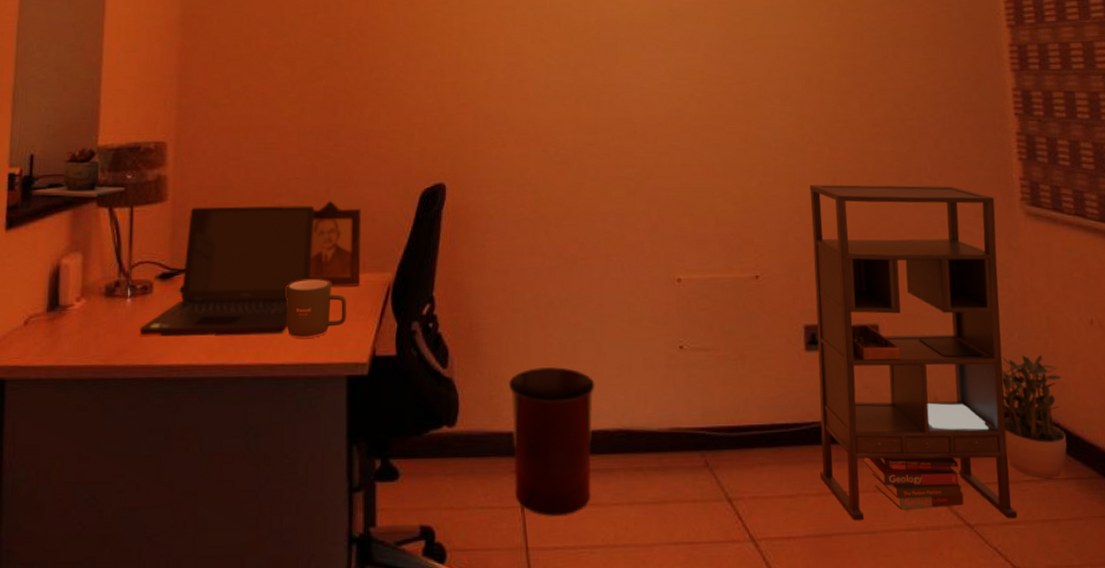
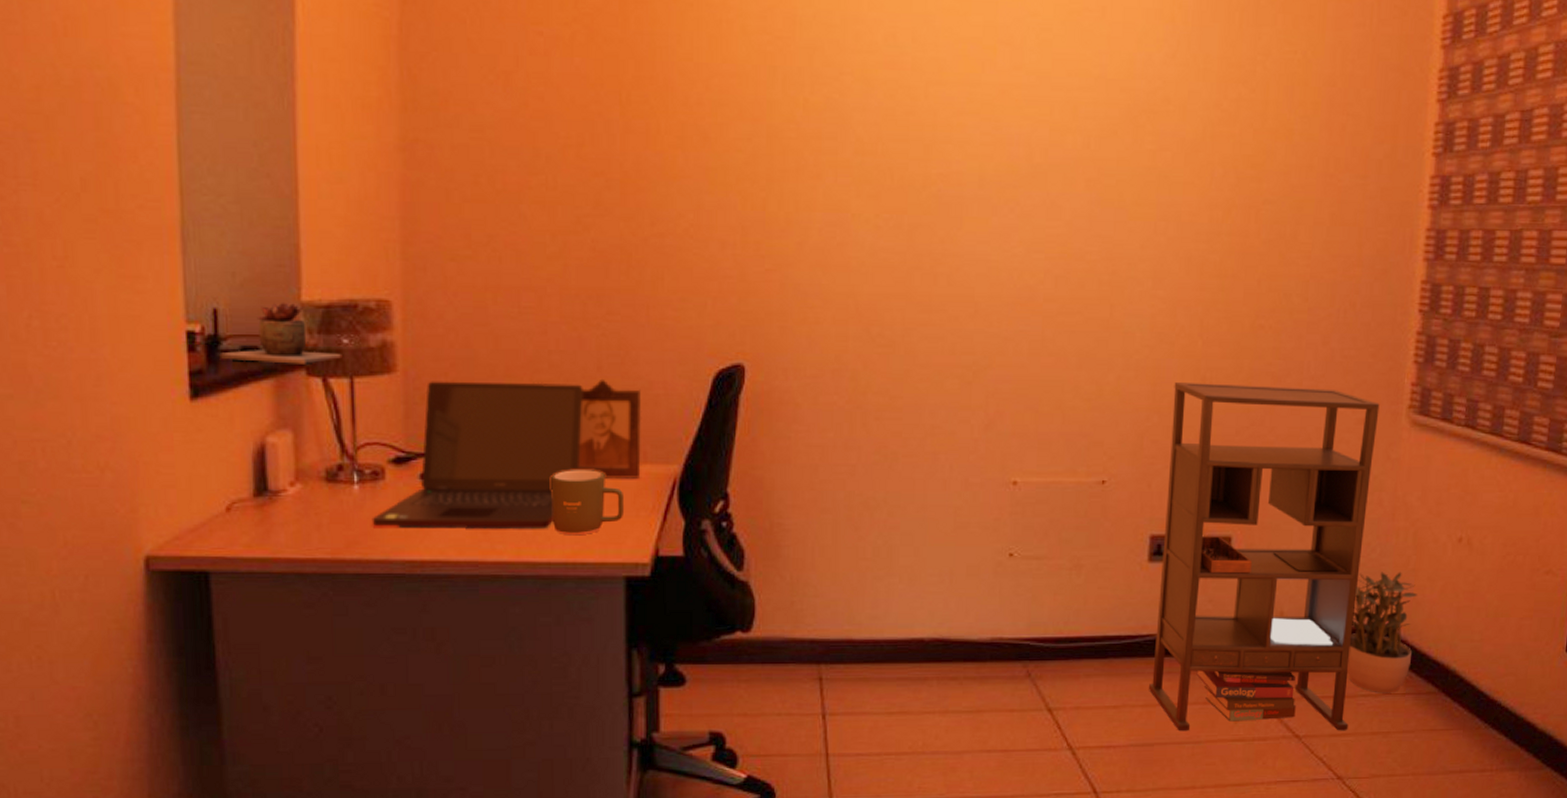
waste bin: present [509,367,595,516] -> none [814,573,911,723]

